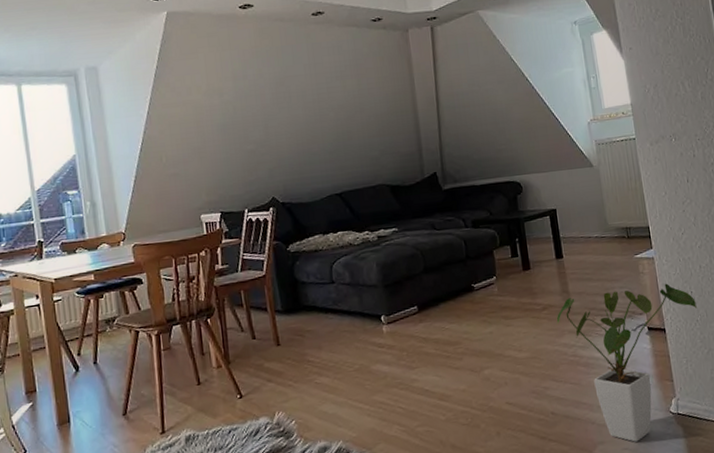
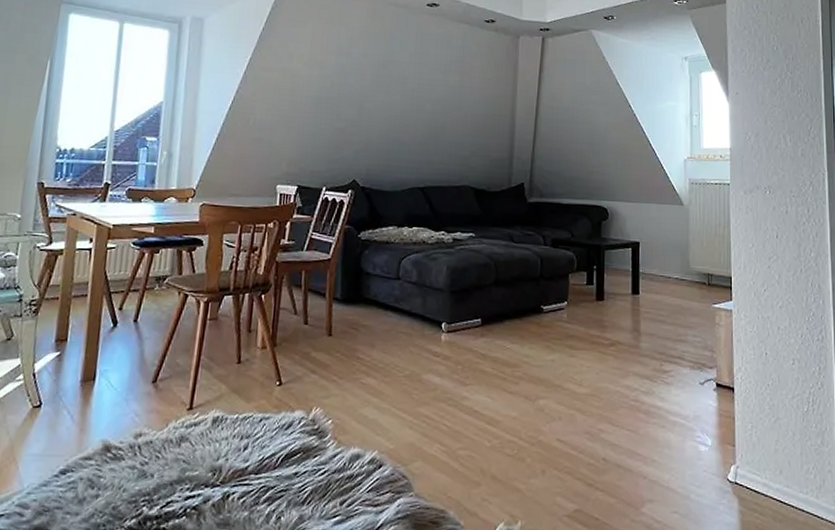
house plant: present [556,283,698,442] -> none [622,338,771,506]

